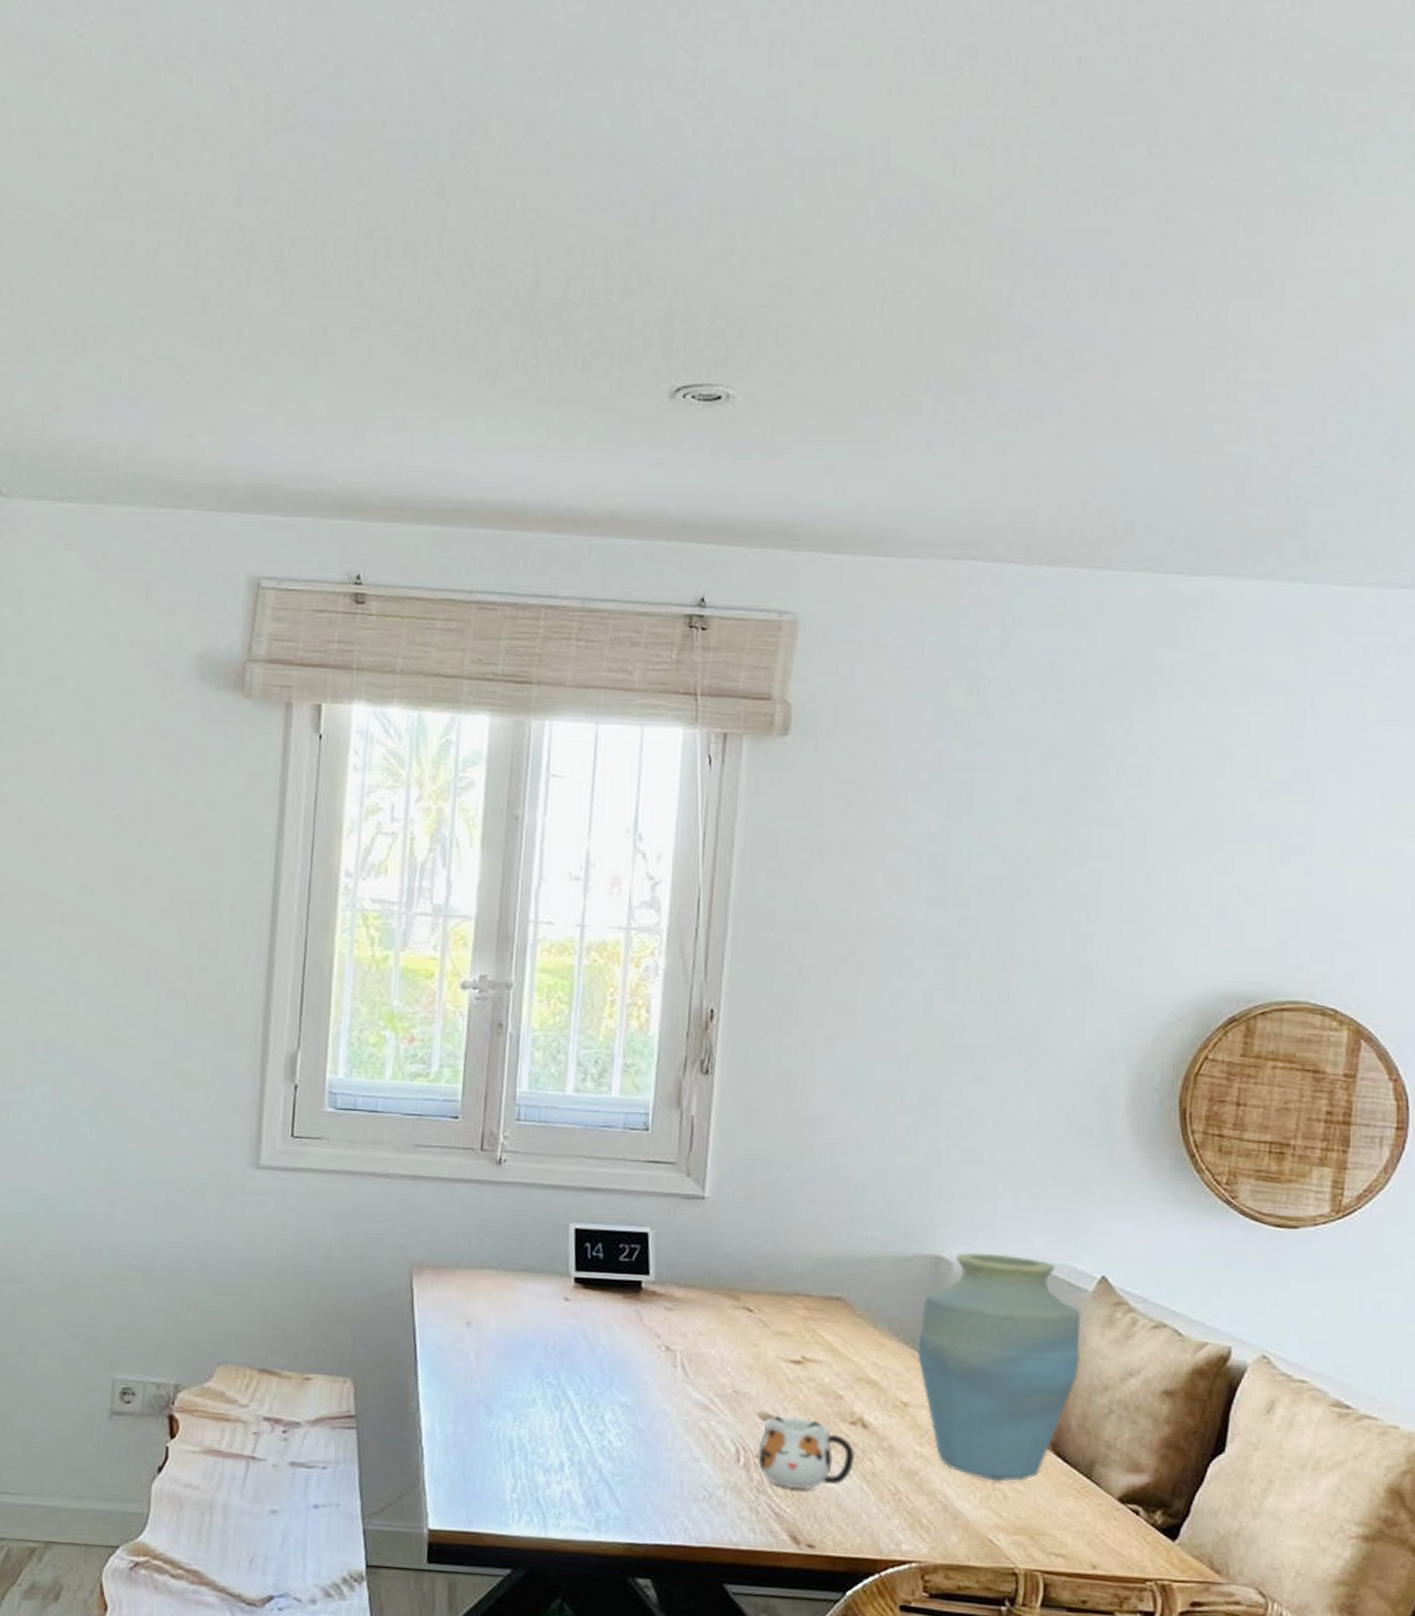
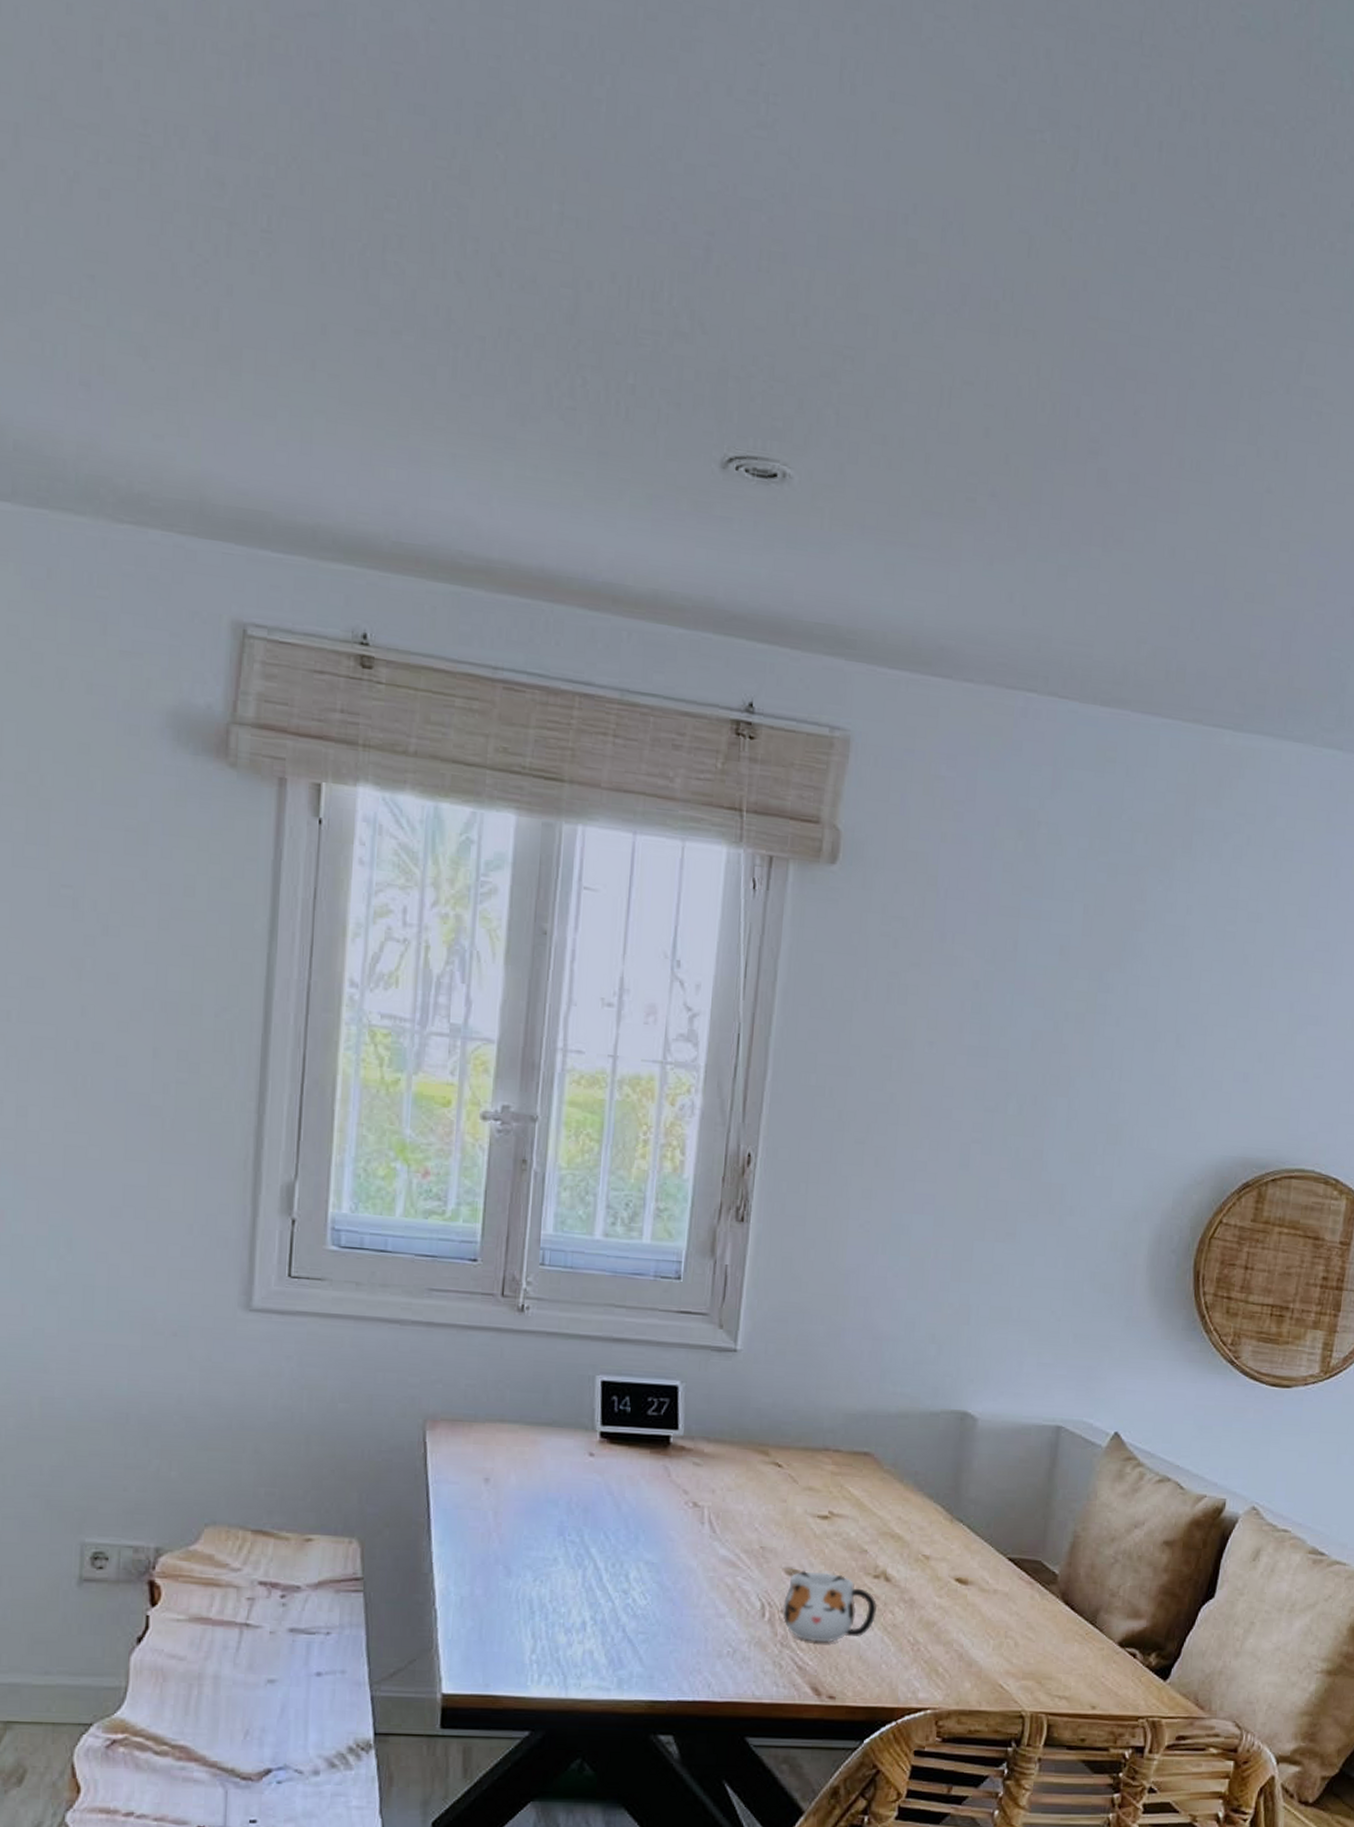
vase: present [918,1253,1081,1482] -> none [941,1409,1094,1630]

